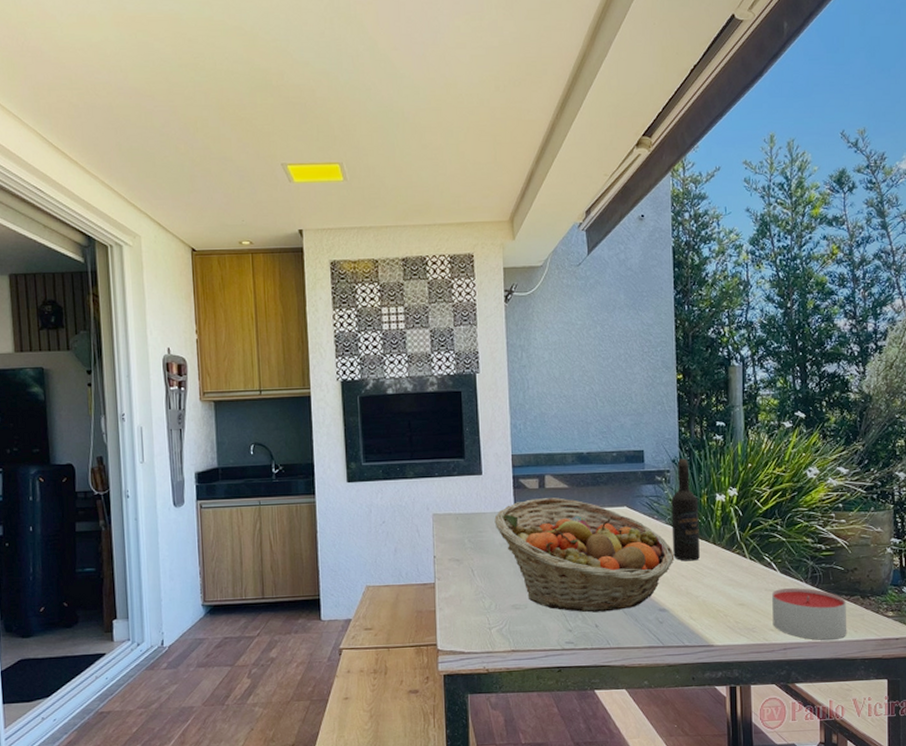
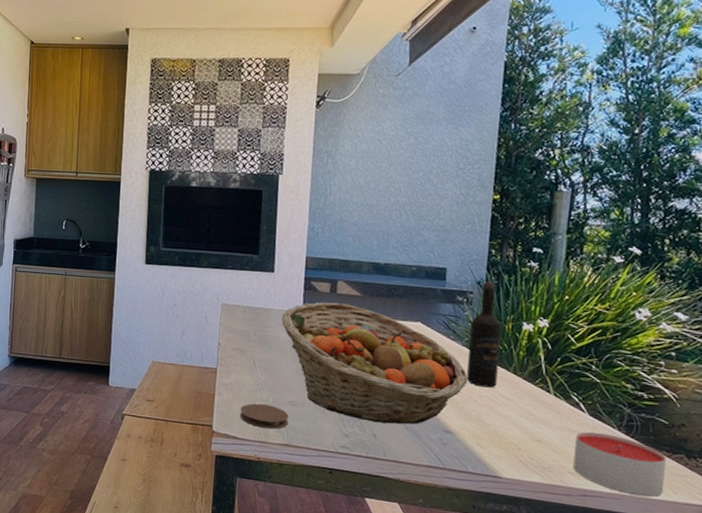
coaster: none [463,612,513,637] -> present [239,403,289,429]

